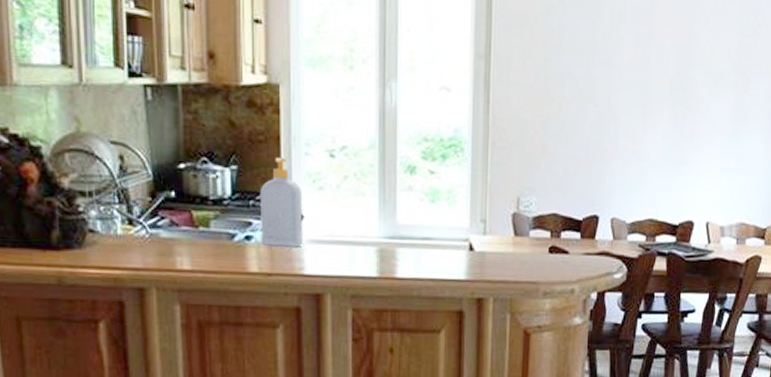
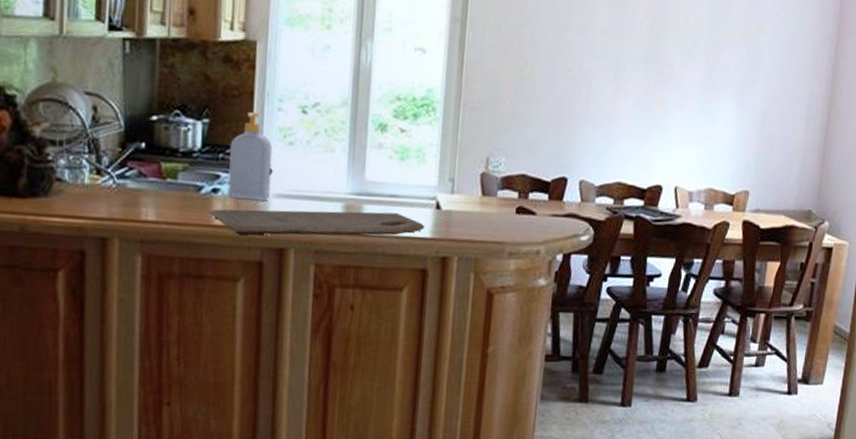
cutting board: none [242,255,459,282] -> present [208,209,425,236]

